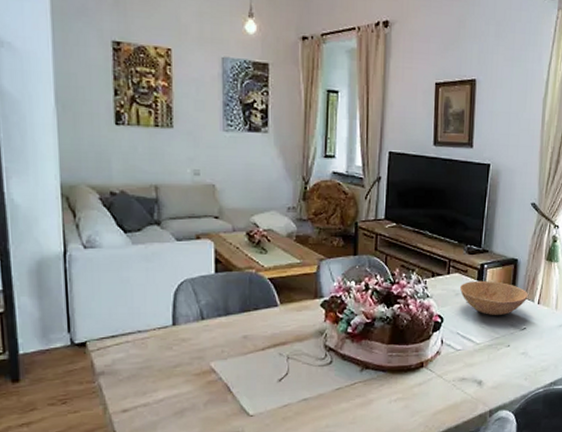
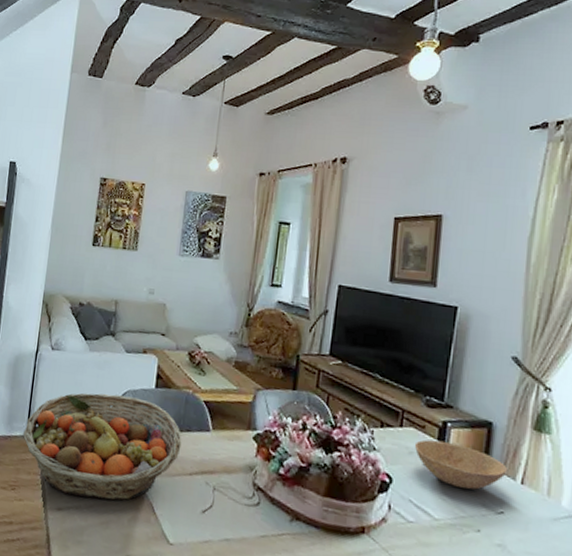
fruit basket: none [65,286,250,395] -> present [23,393,182,501]

